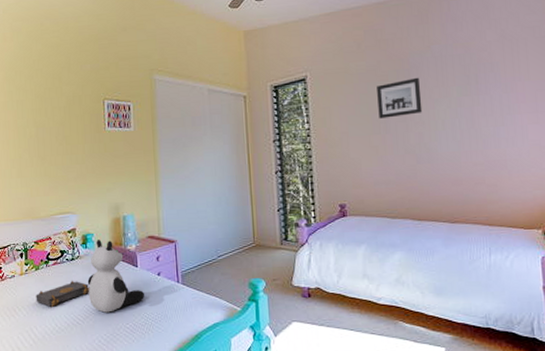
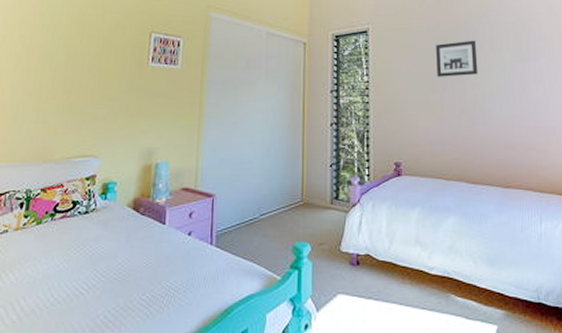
book: present [36,280,90,307] -> none [30,238,103,272]
stuffed animal: present [87,240,145,313] -> none [100,190,170,280]

